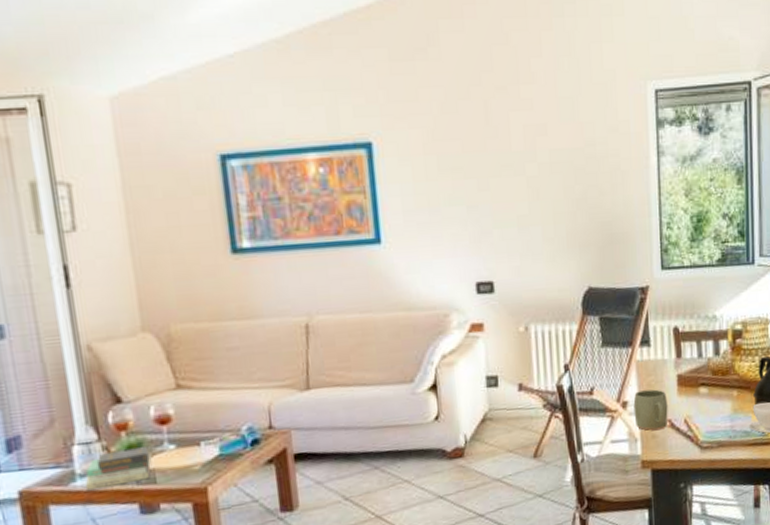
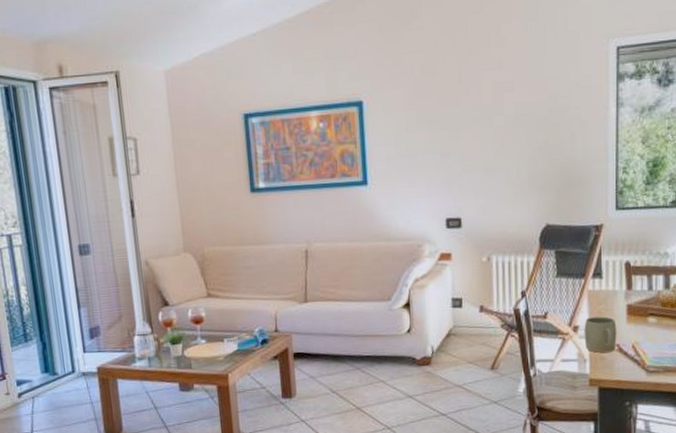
books: present [86,447,153,491] -> none [142,340,190,371]

